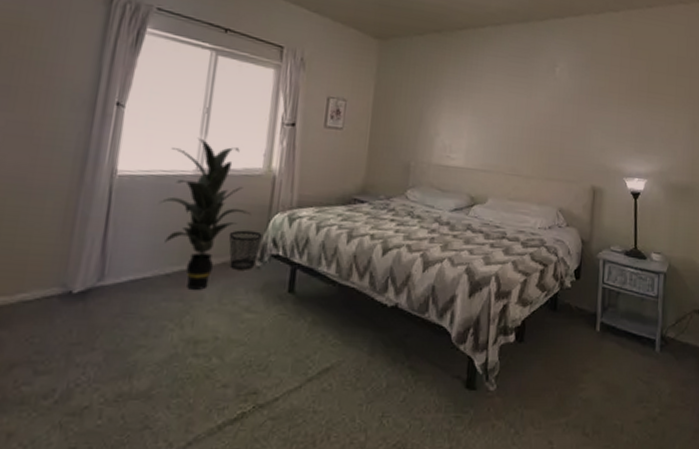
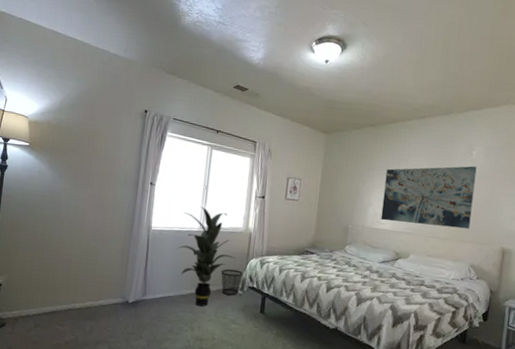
wall art: none [451,85,561,164] -> present [381,166,477,229]

